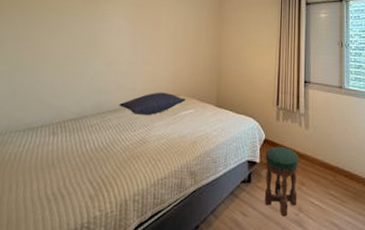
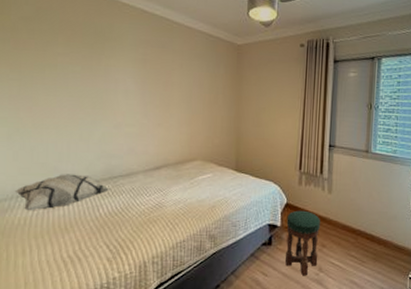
decorative pillow: none [9,109,98,145] -> present [14,174,111,210]
pillow: present [119,92,186,115] -> none [131,156,203,179]

